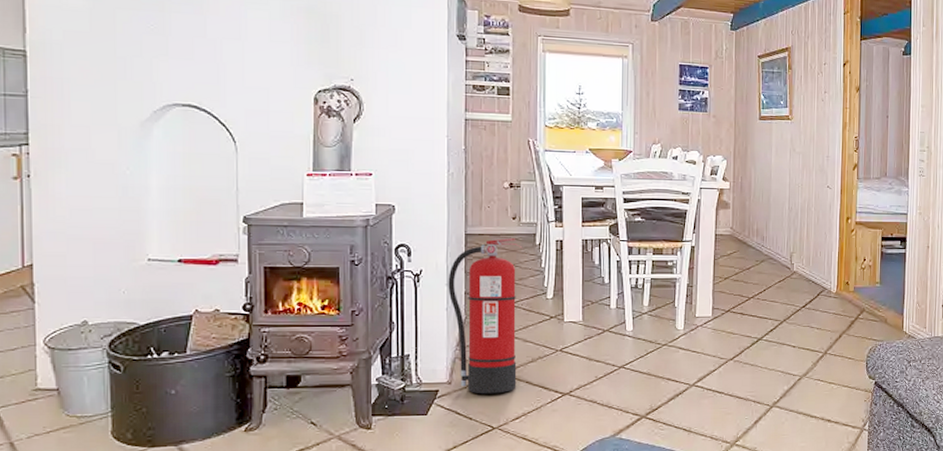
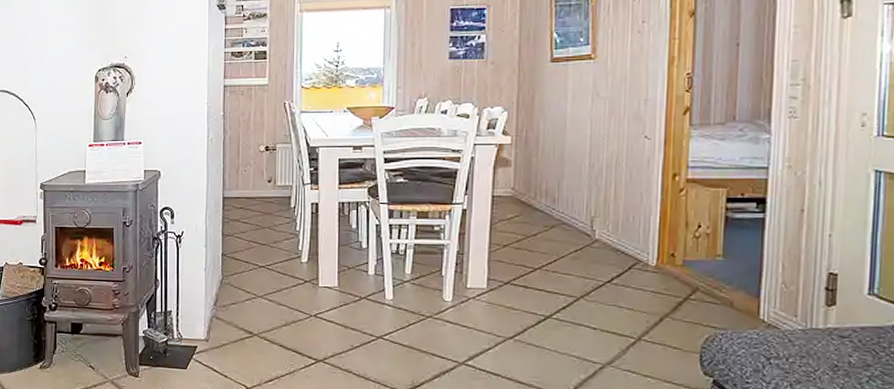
fire extinguisher: present [448,238,523,394] -> none [206,201,278,355]

